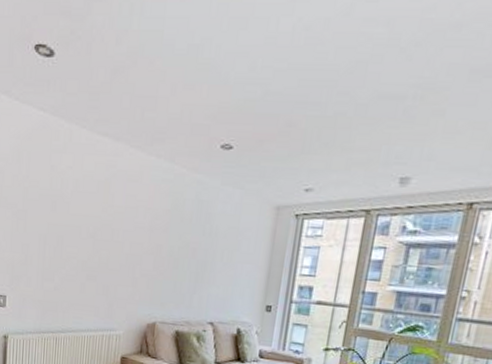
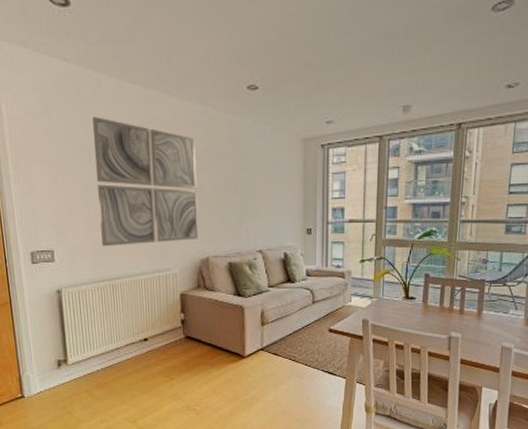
wall art: none [52,167,158,302] -> present [93,117,199,247]

